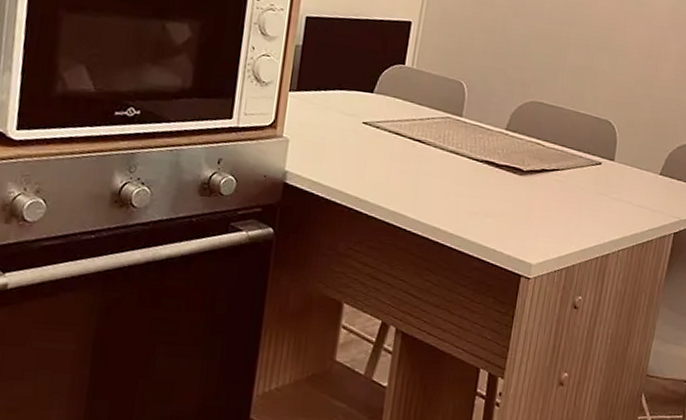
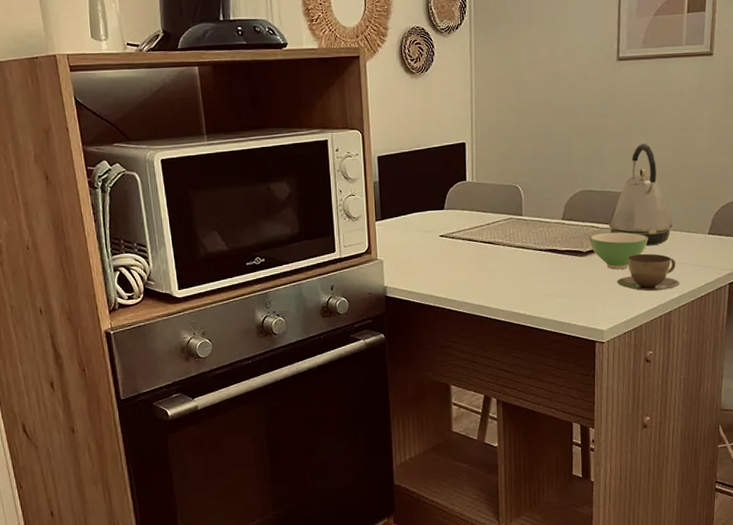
bowl: none [532,152,596,198] -> present [589,232,648,270]
kettle: none [555,62,625,177] -> present [608,144,673,246]
teacup: none [555,183,623,229] -> present [617,253,680,292]

